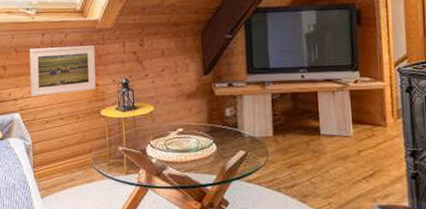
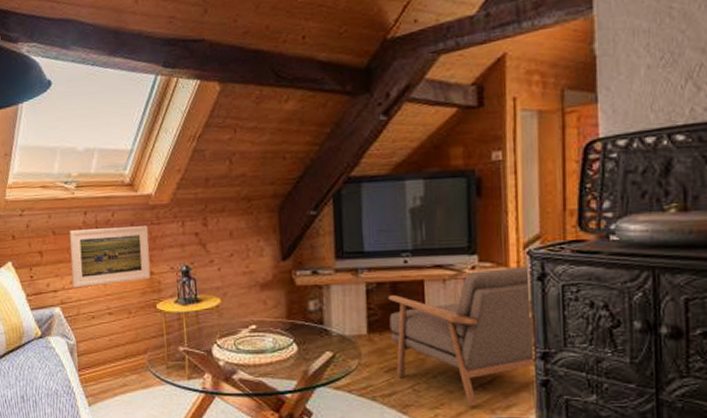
armchair: none [289,80,405,196] -> present [388,266,533,407]

